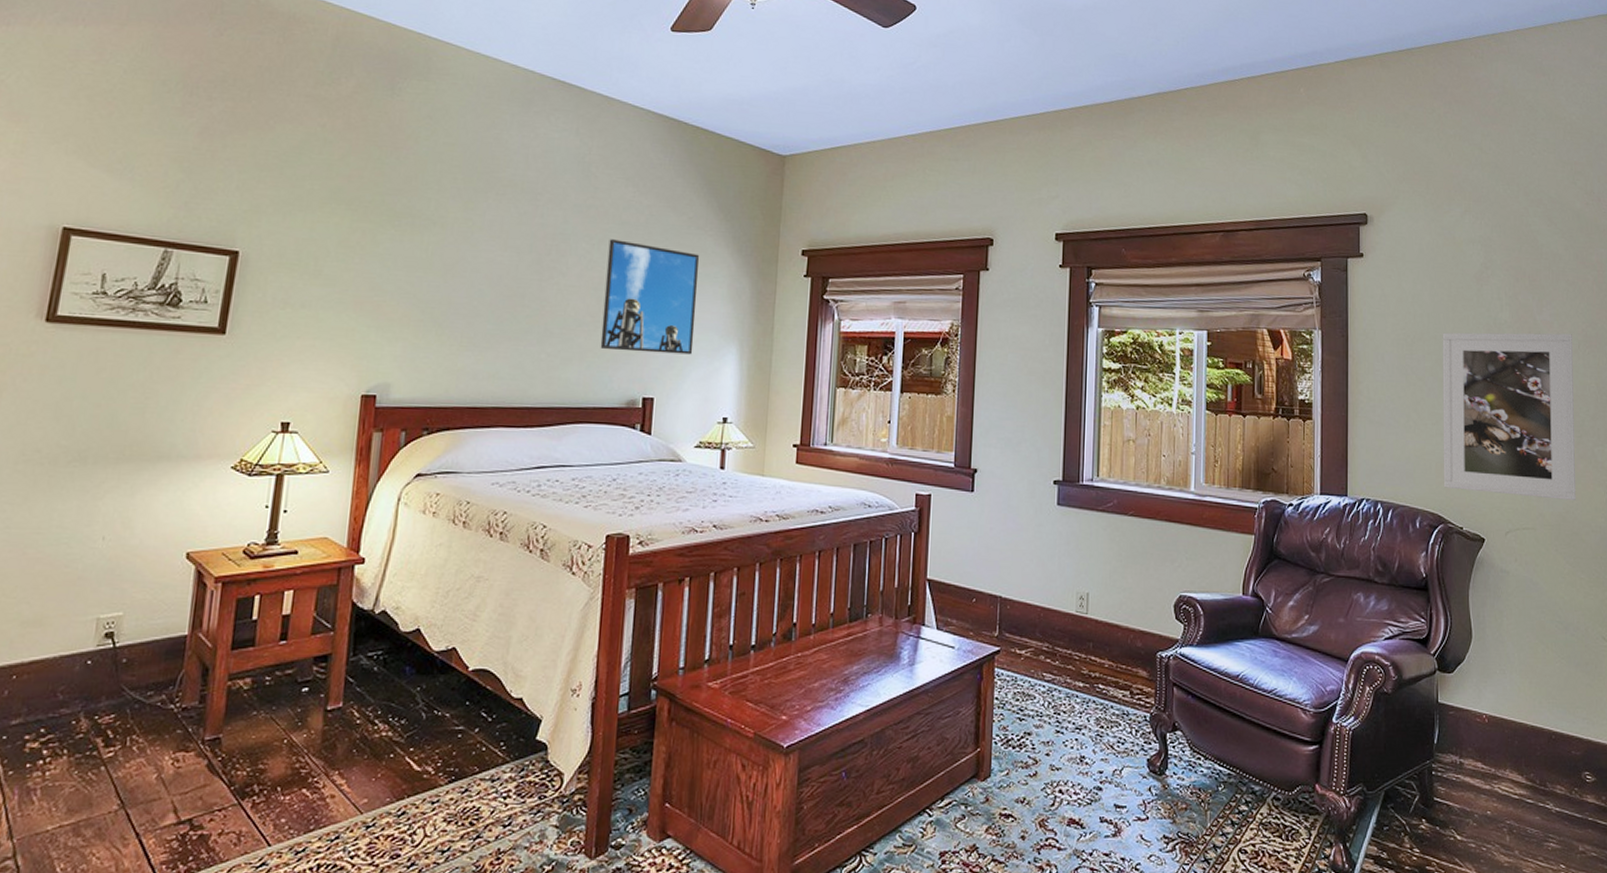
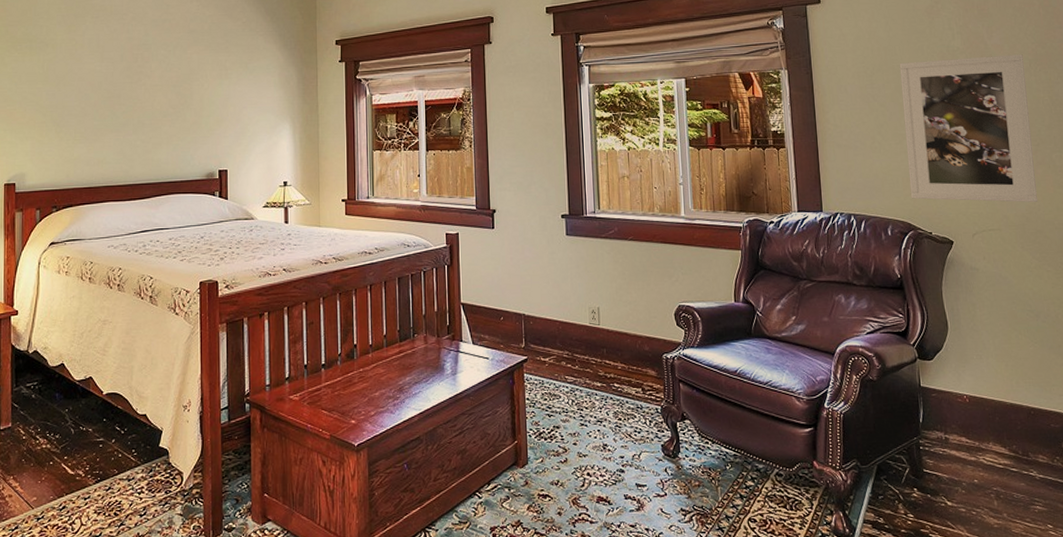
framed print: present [600,239,699,355] -> none [182,45,255,134]

